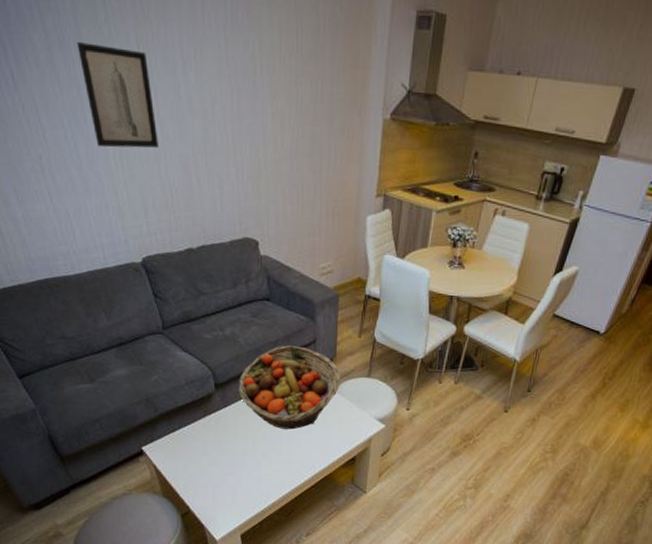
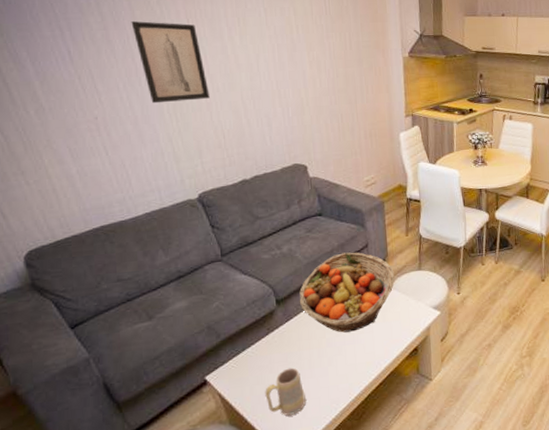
mug: none [198,453,237,499] -> present [265,367,306,416]

